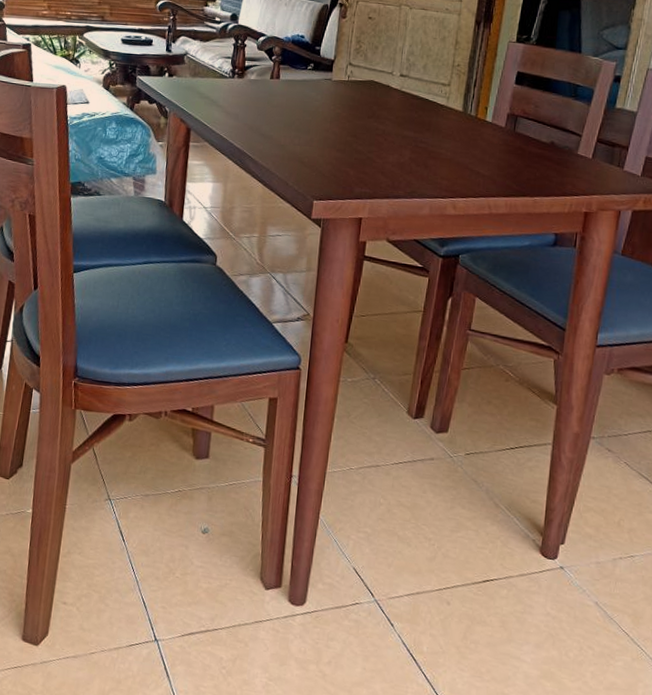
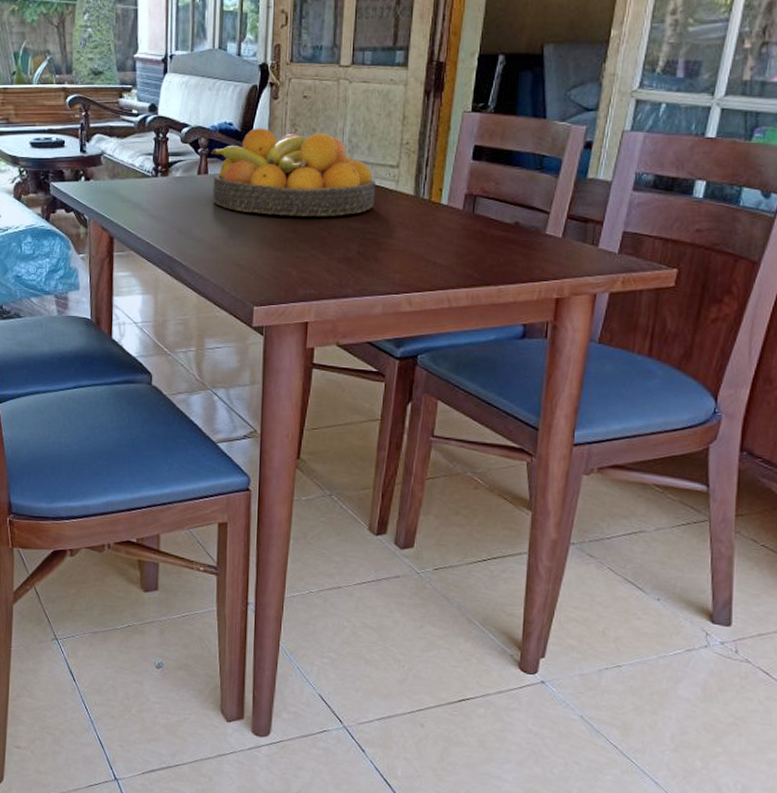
fruit bowl: none [282,42,429,125] -> present [210,128,375,216]

